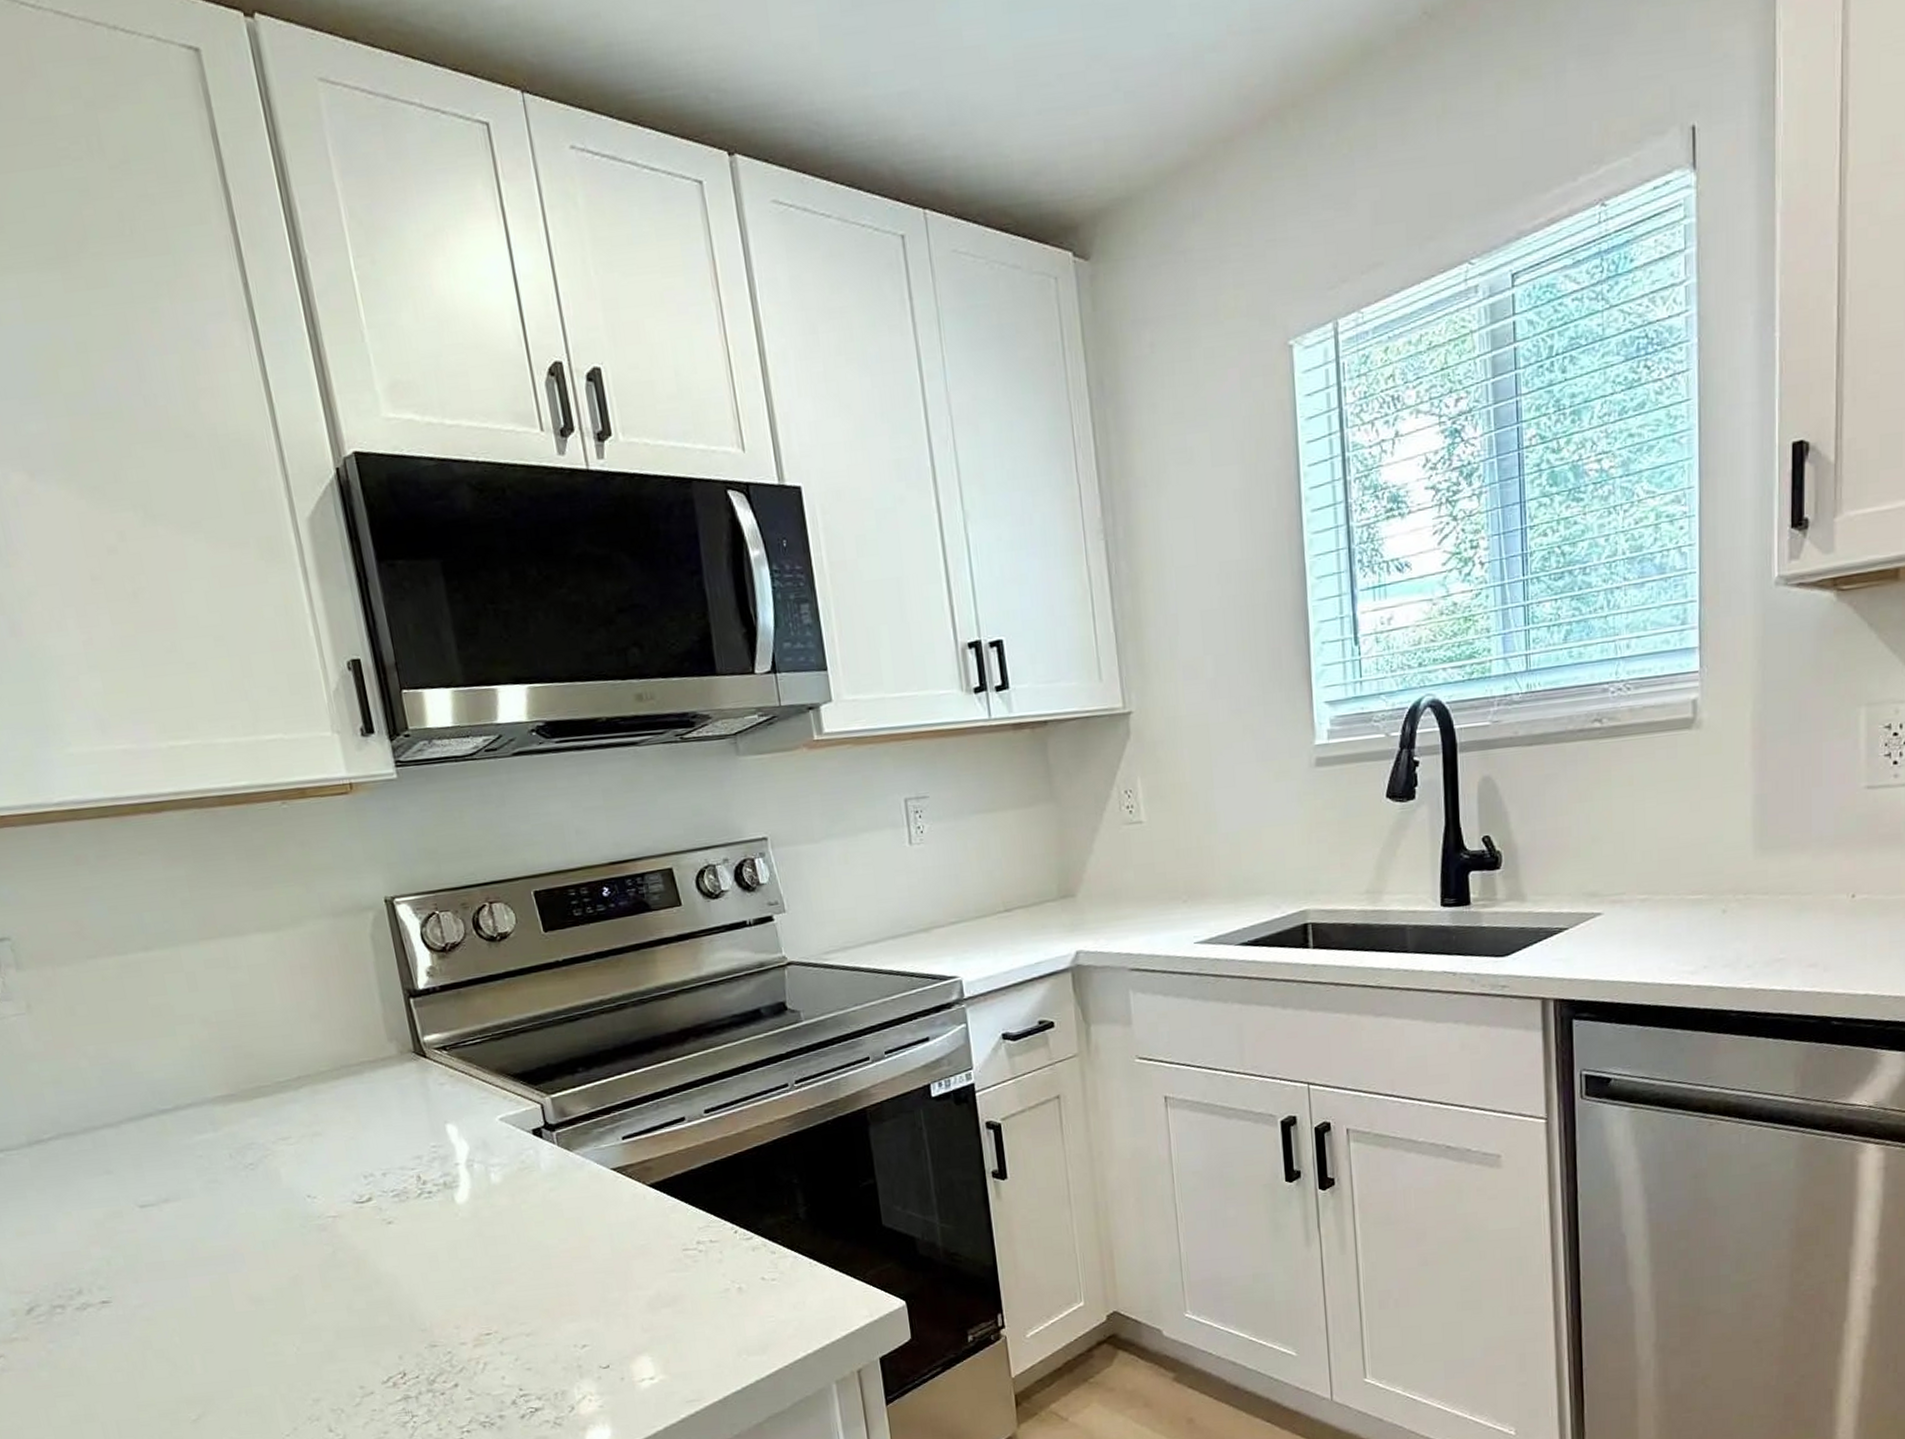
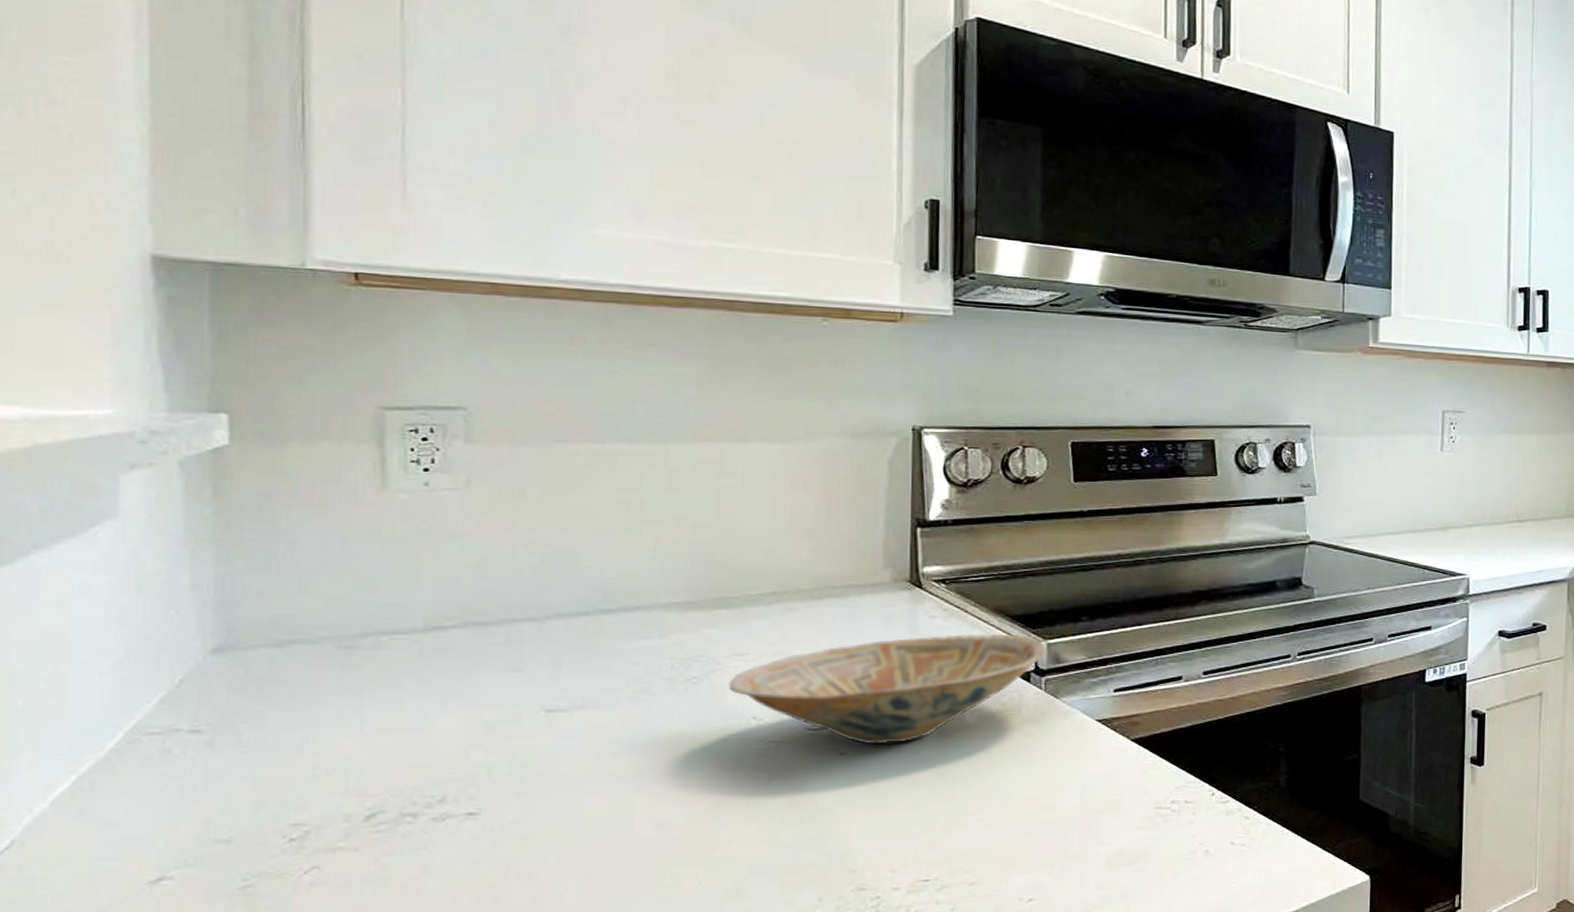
bowl: none [280,1092,551,1212] -> present [729,633,1046,745]

